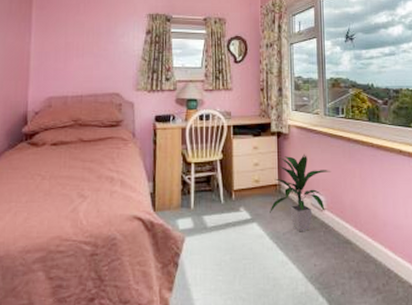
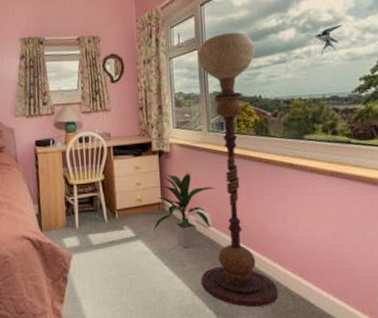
floor lamp: none [315,25,389,294] -> present [197,32,278,307]

